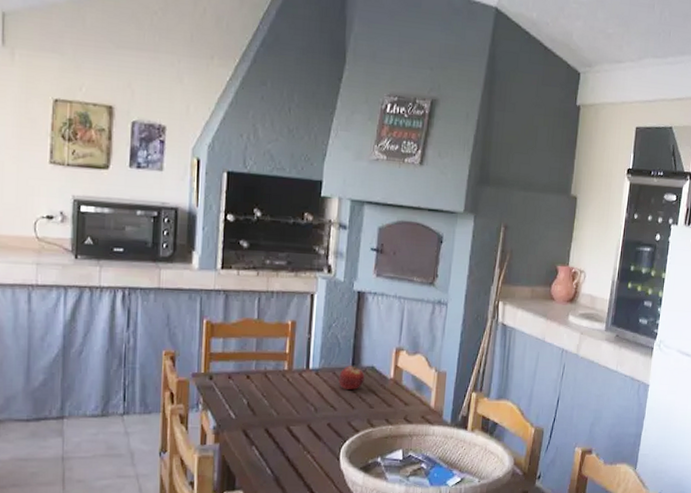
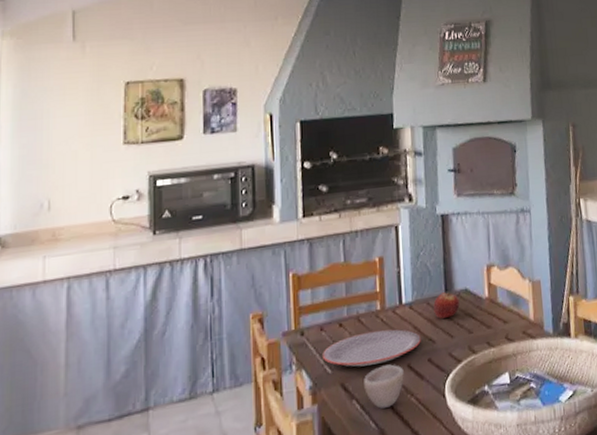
plate: none [227,388,323,419] -> present [322,329,421,367]
cup: none [264,421,304,459] -> present [364,364,405,409]

